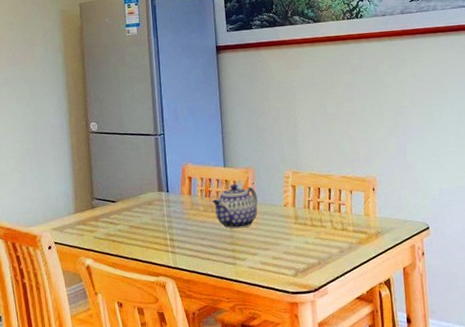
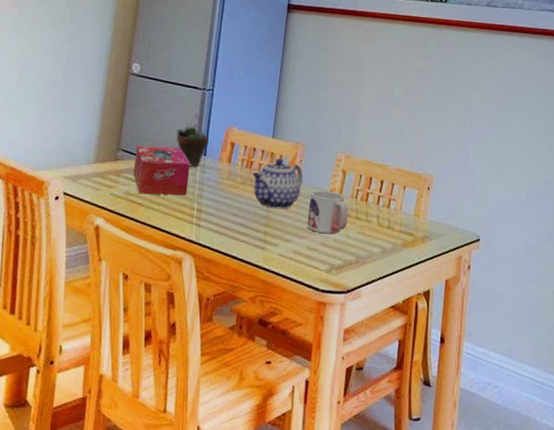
tissue box: none [108,189,159,234] -> present [133,145,191,196]
succulent plant: none [139,157,169,204] -> present [176,113,209,167]
mug: none [267,205,305,244] -> present [307,190,349,234]

